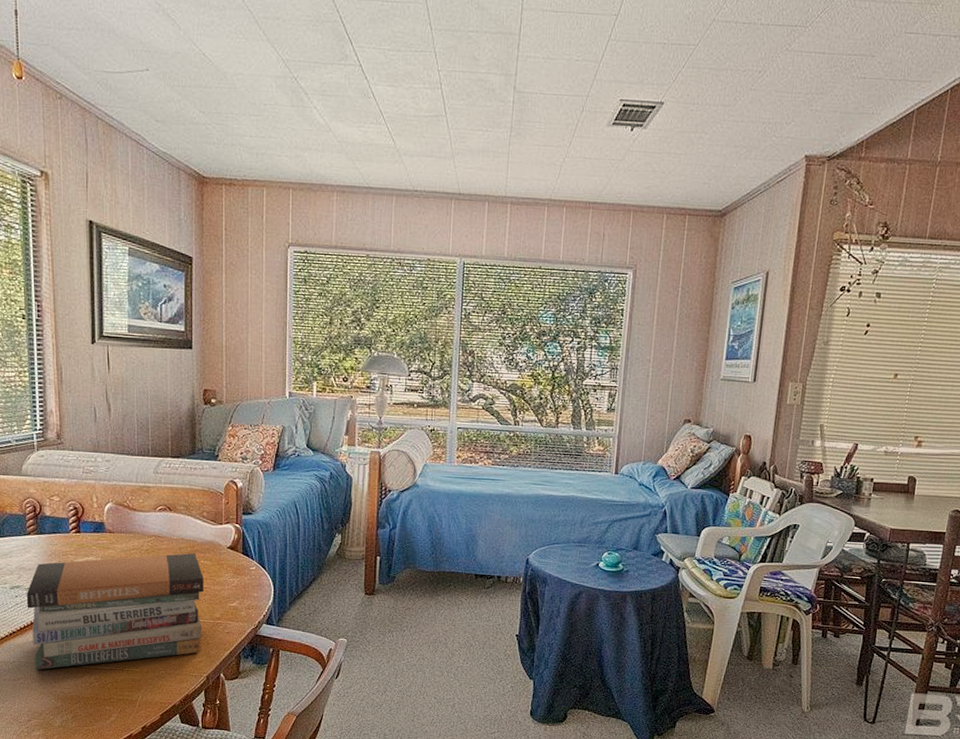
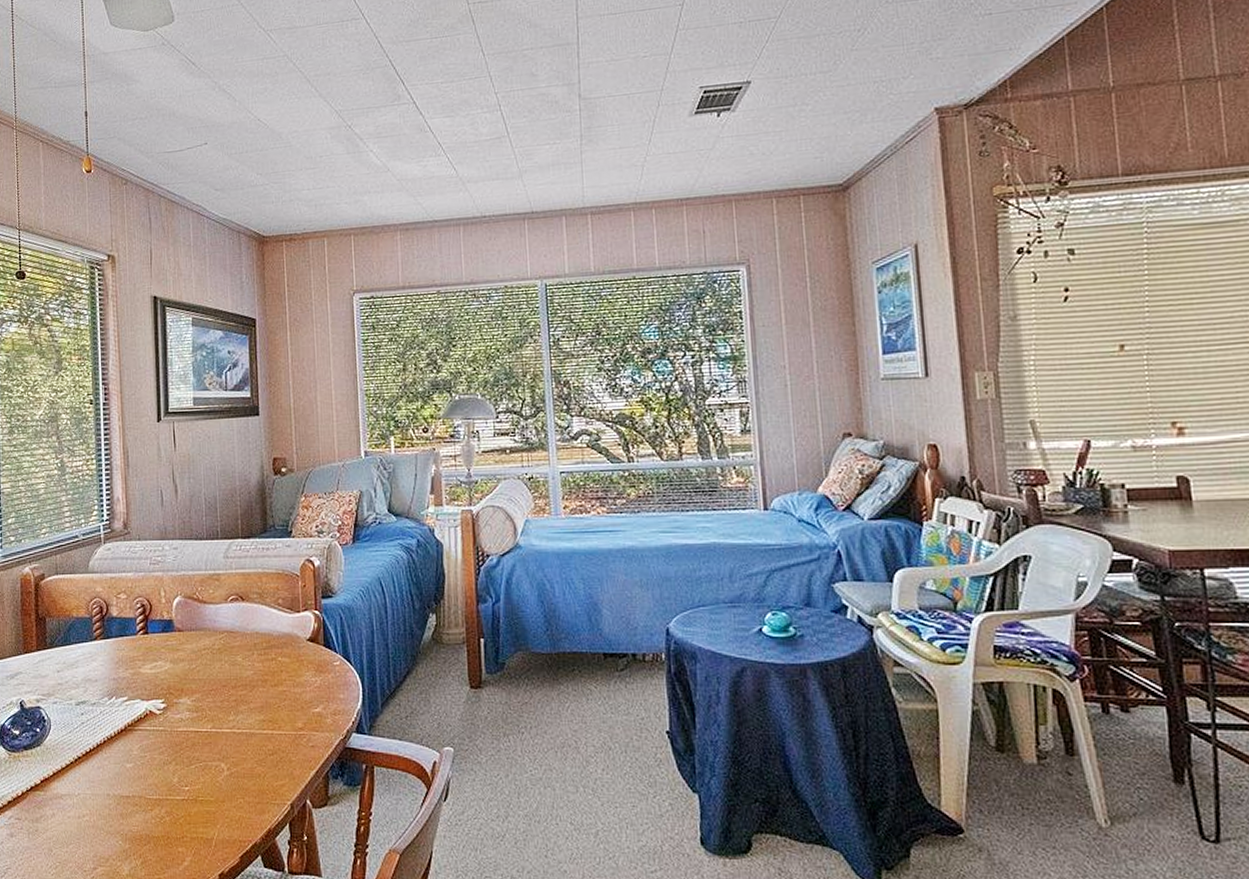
book stack: present [26,552,203,670] -> none [92,648,284,804]

